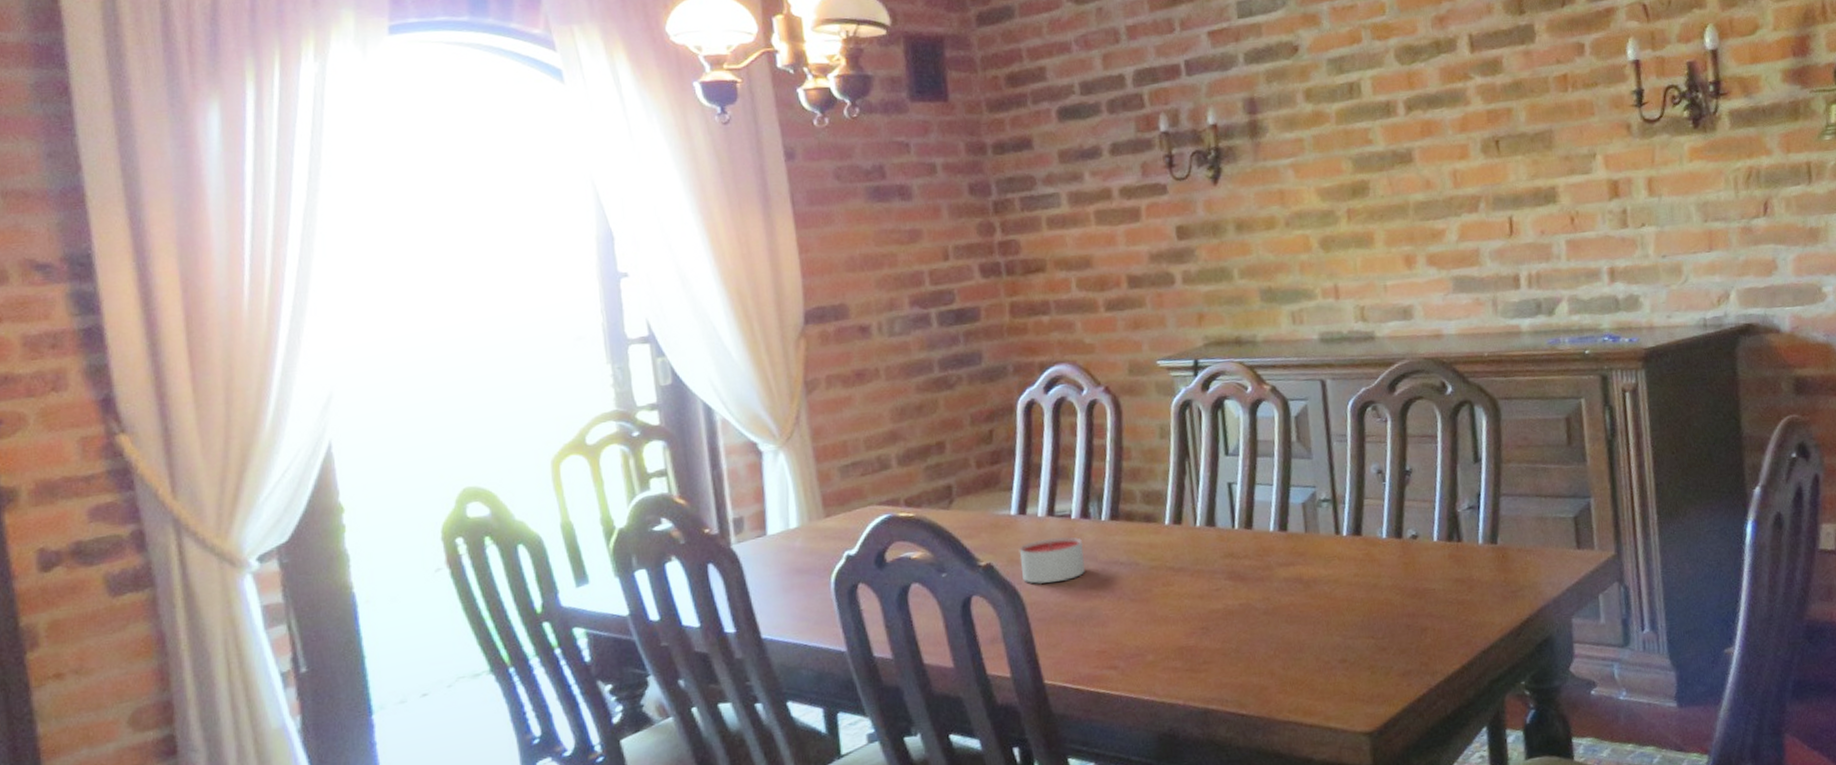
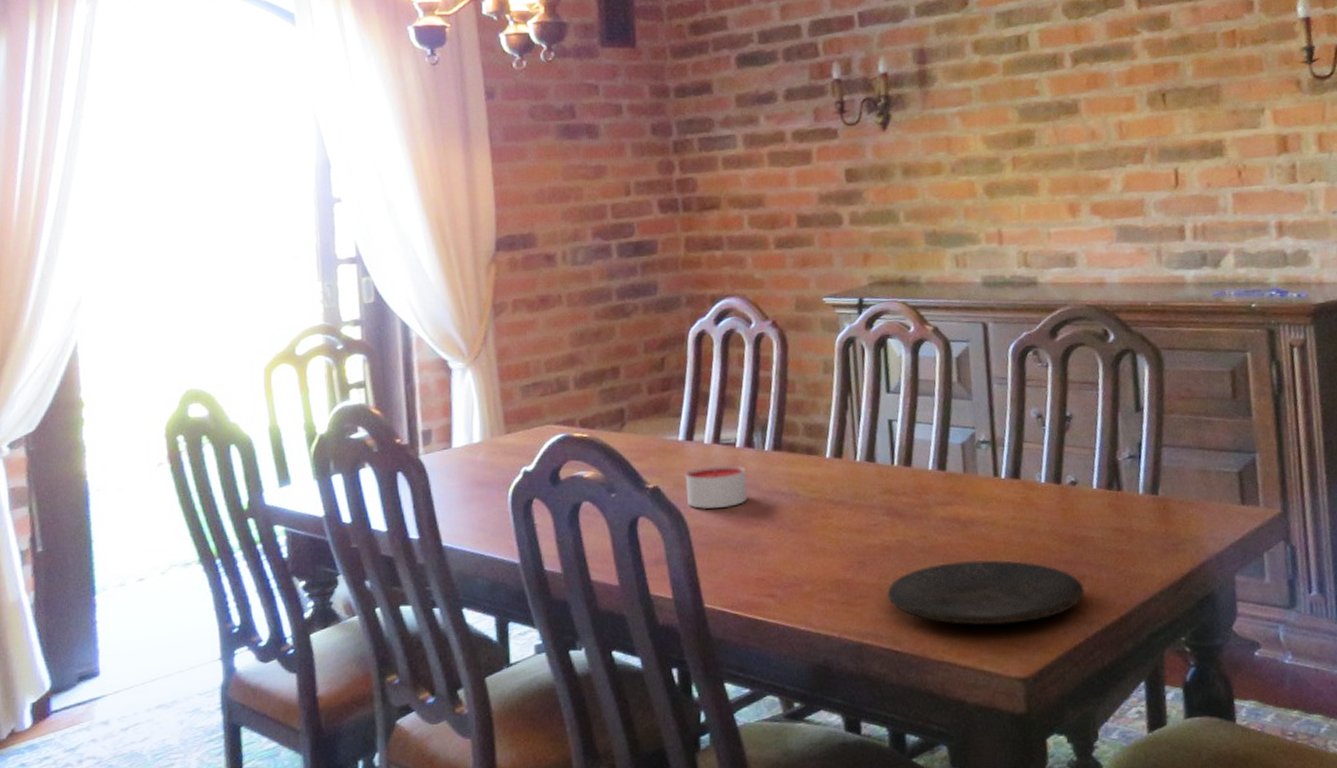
plate: none [1231,617,1427,684] -> present [887,560,1085,625]

